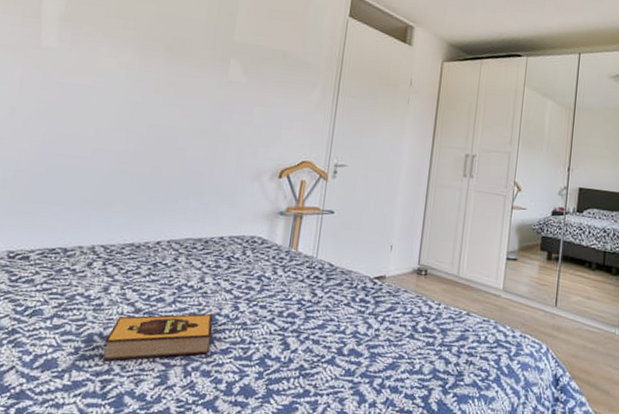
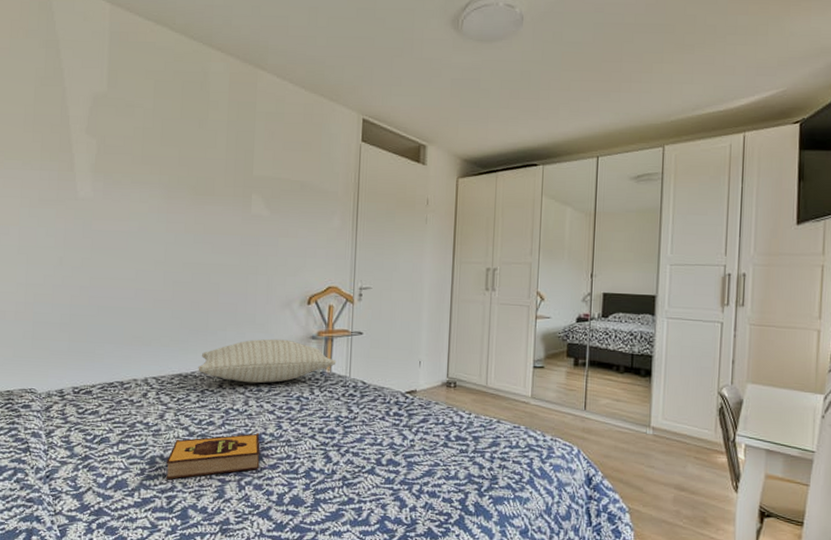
pillow: none [152,211,304,259] -> present [198,339,336,384]

